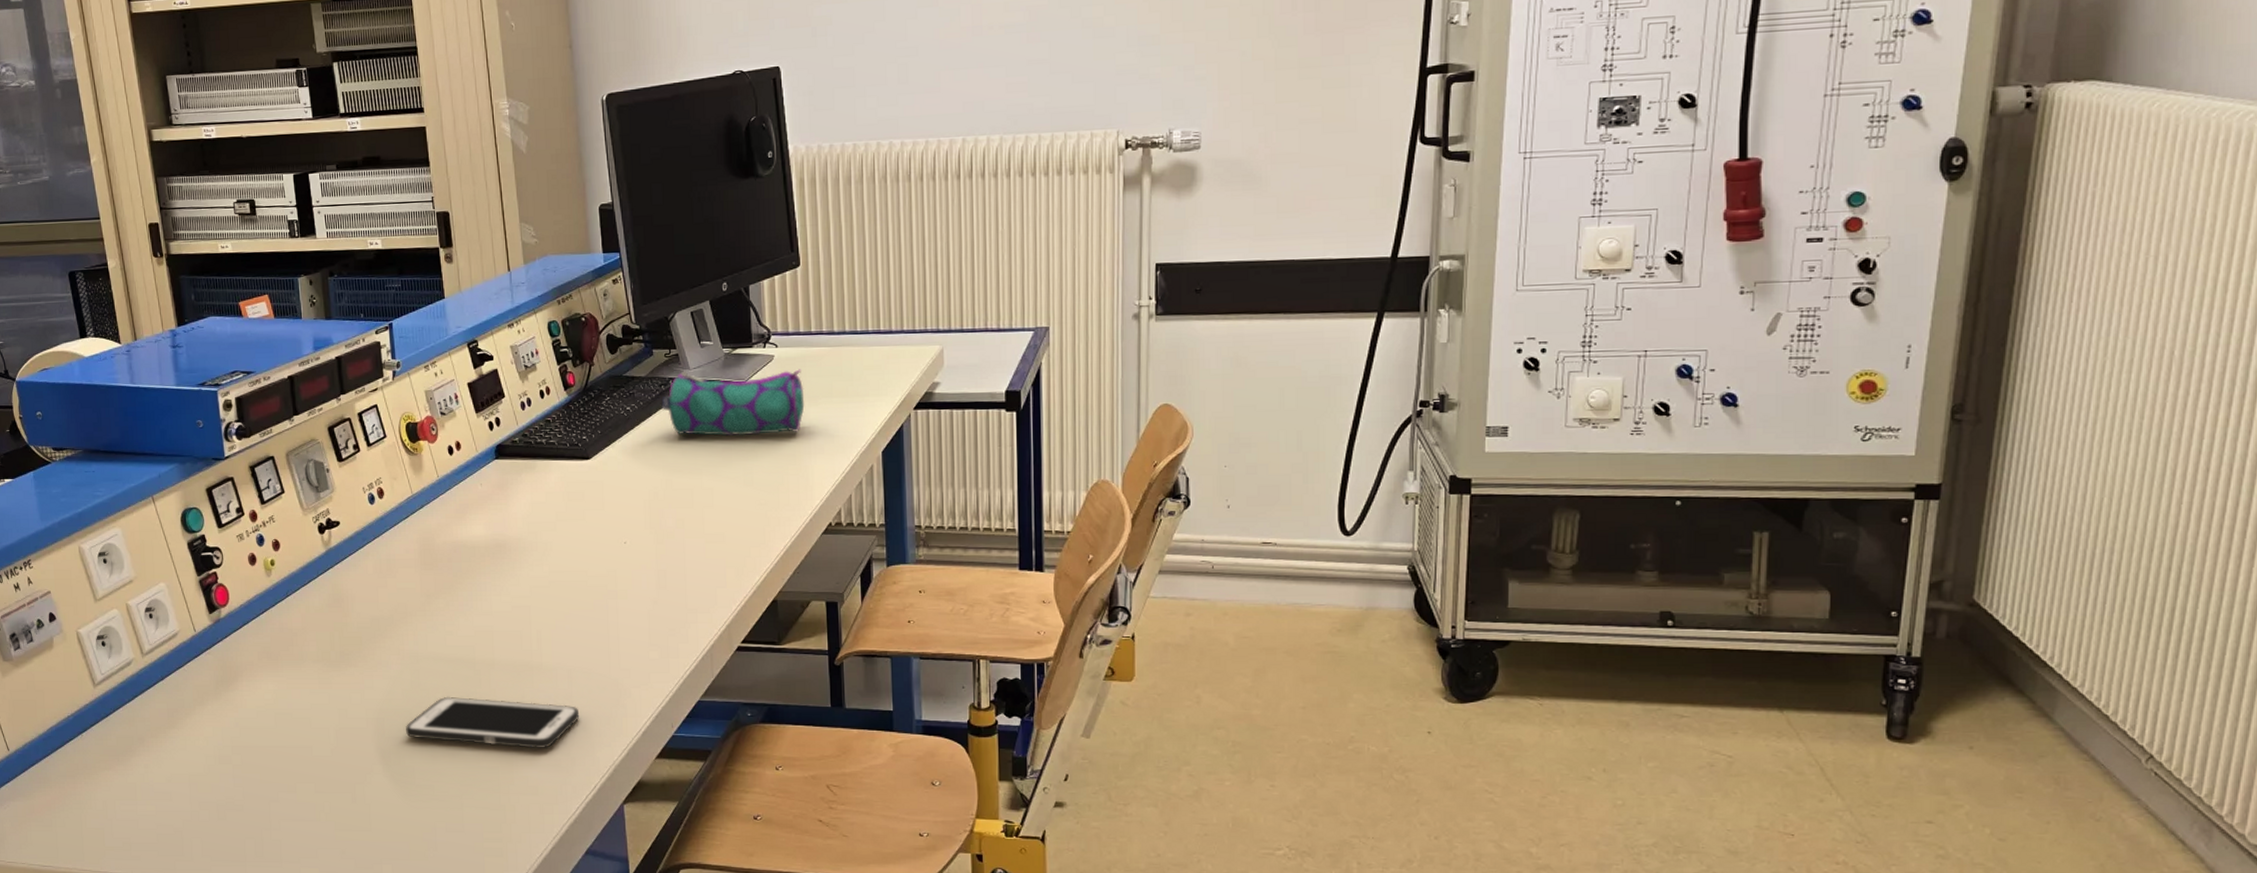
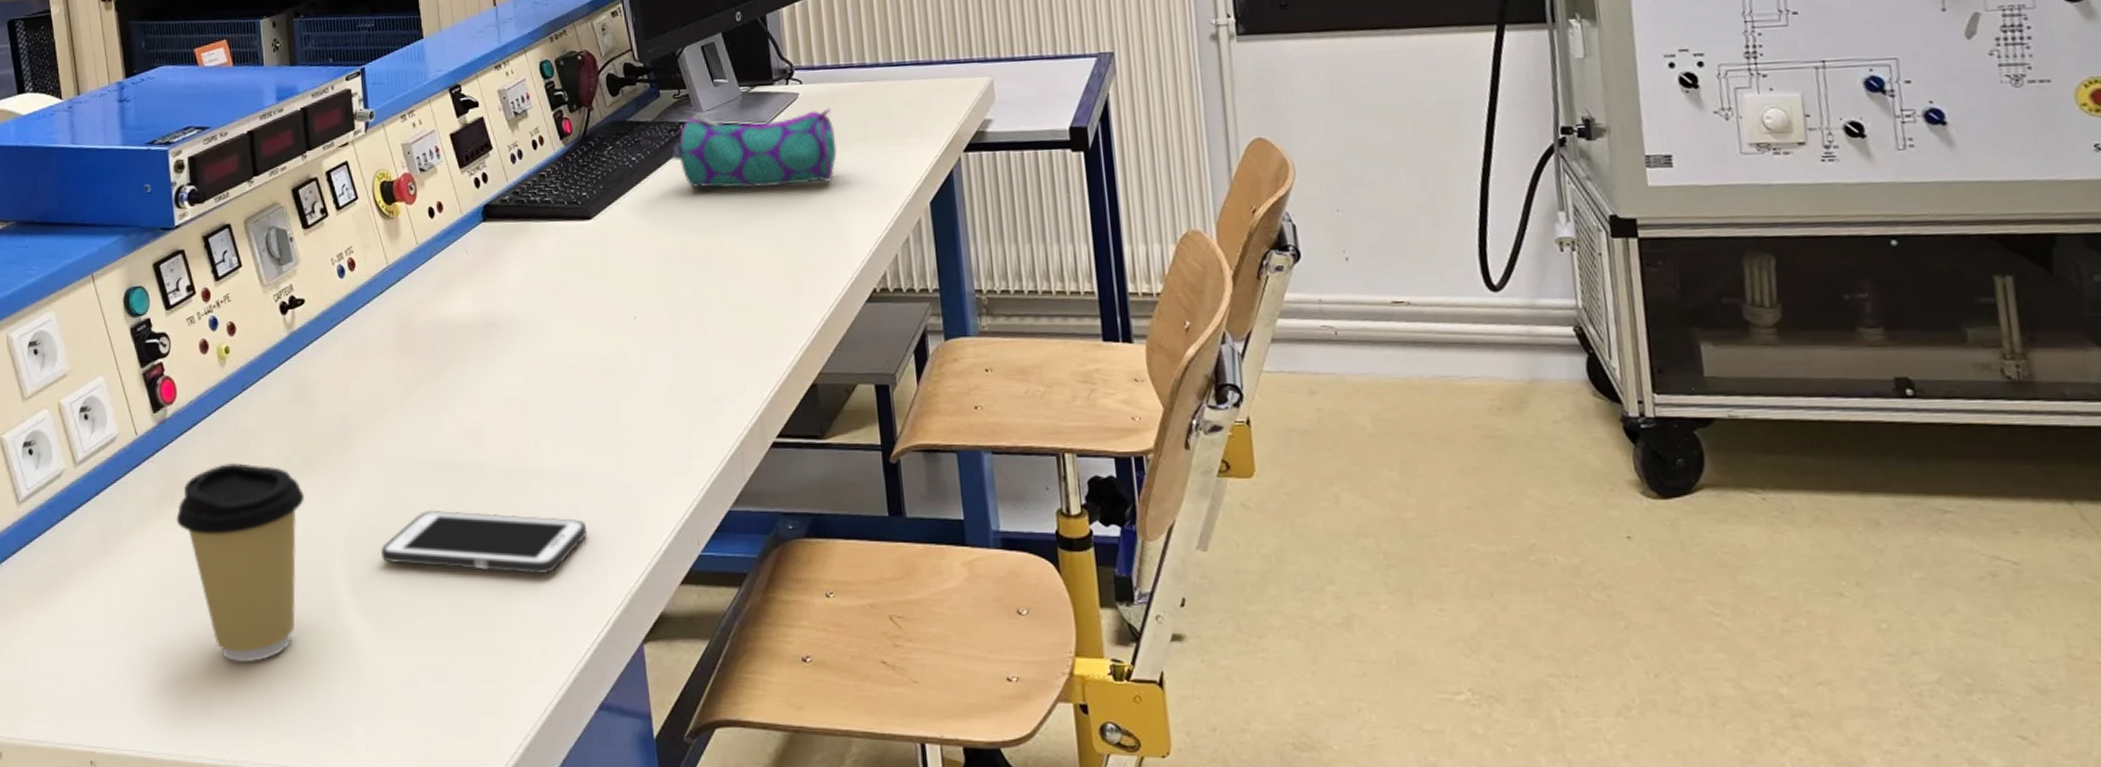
coffee cup: none [231,655,340,815] -> present [176,462,304,663]

